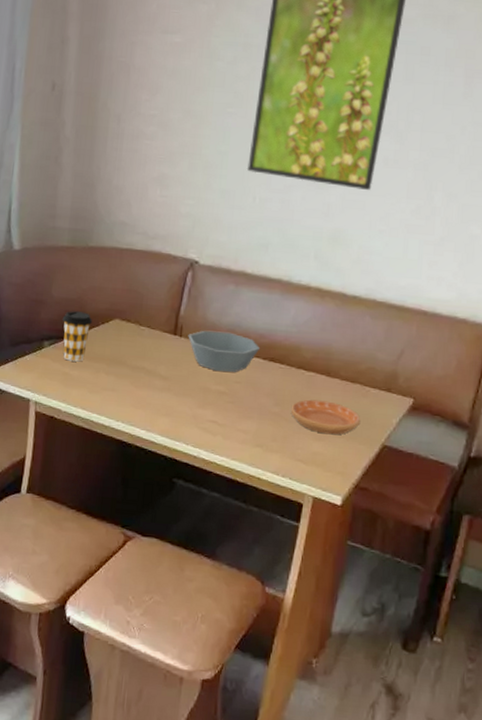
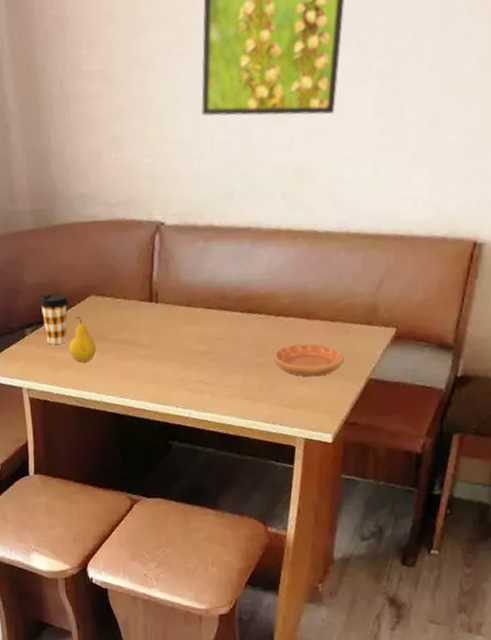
fruit: none [84,337,114,384] -> present [69,316,97,363]
bowl: present [188,330,260,372] -> none [164,290,236,332]

